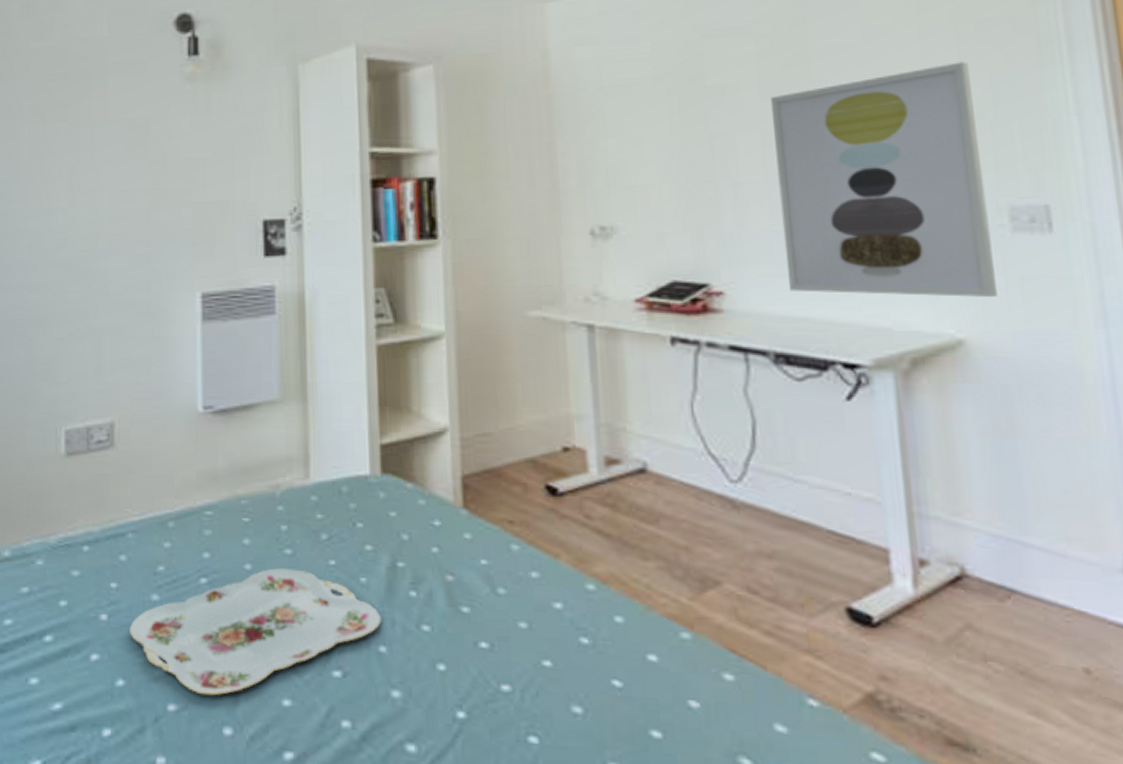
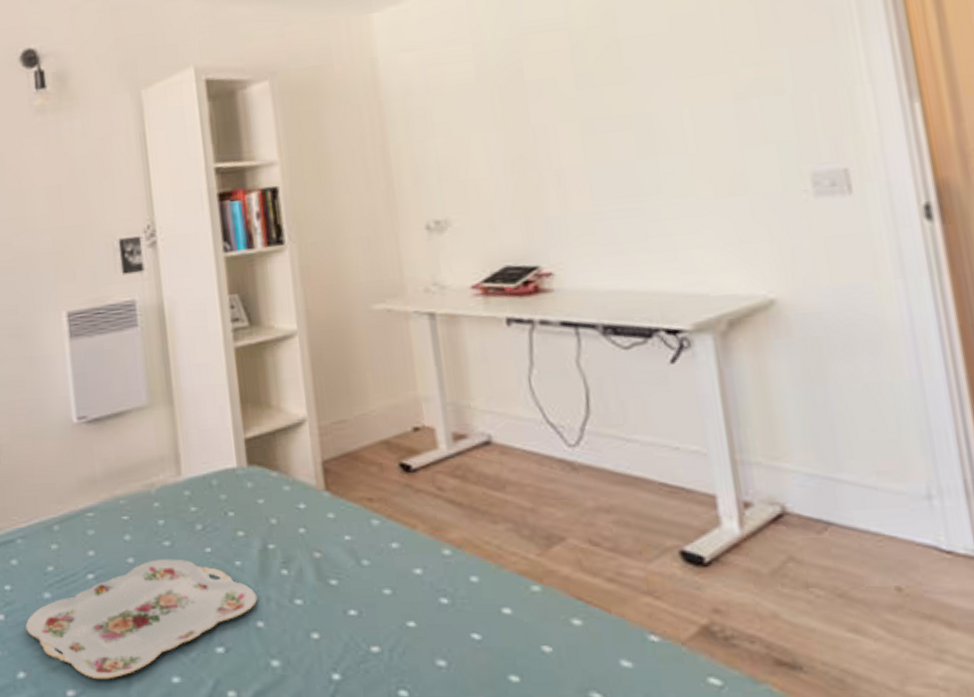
wall art: present [771,61,997,297] -> none [587,40,804,267]

